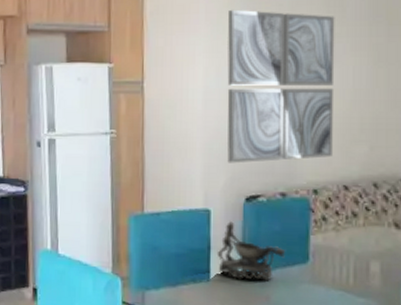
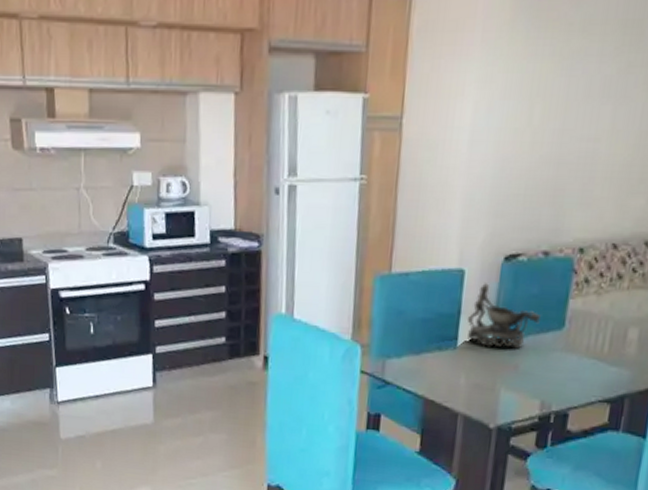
wall art: present [227,9,335,163] -> none [489,28,631,217]

